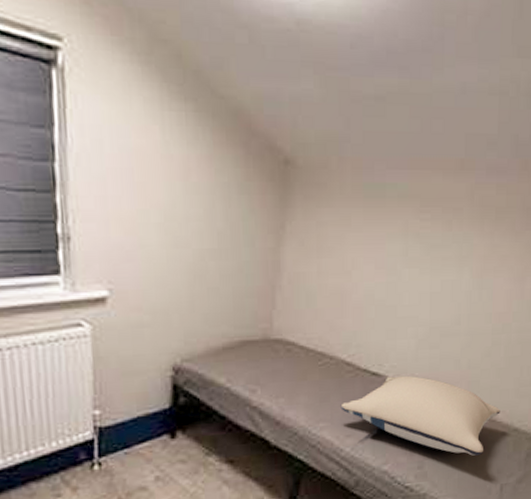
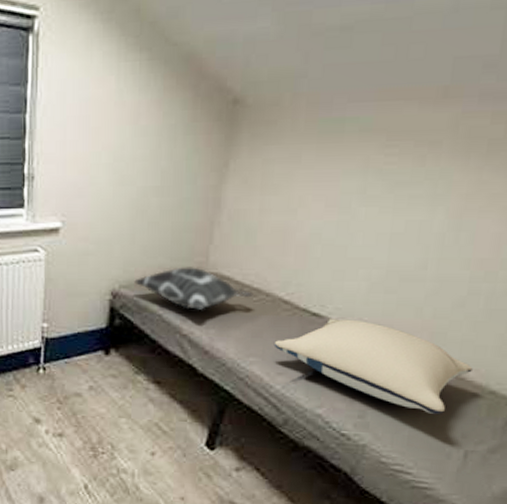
decorative pillow: none [197,334,318,379] -> present [134,267,254,310]

